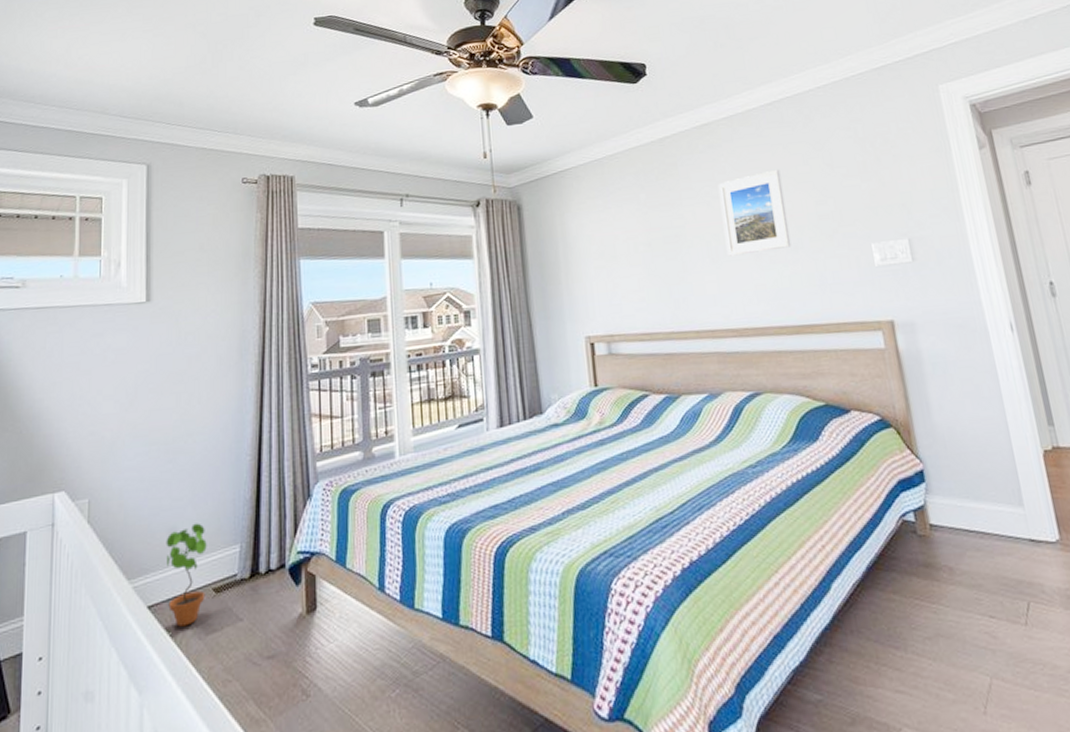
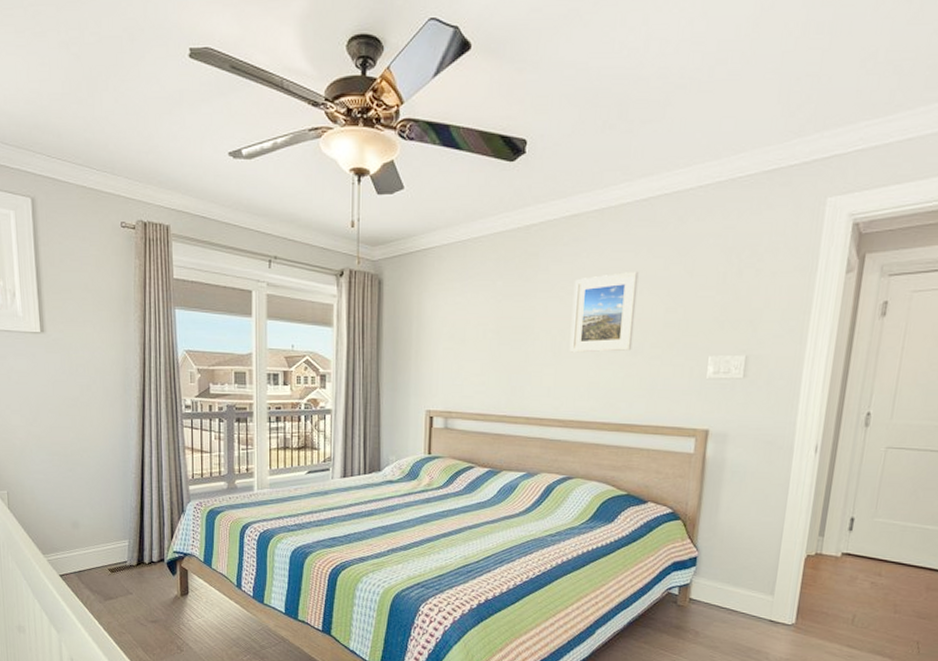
potted plant: present [166,523,207,627] -> none [70,520,103,592]

